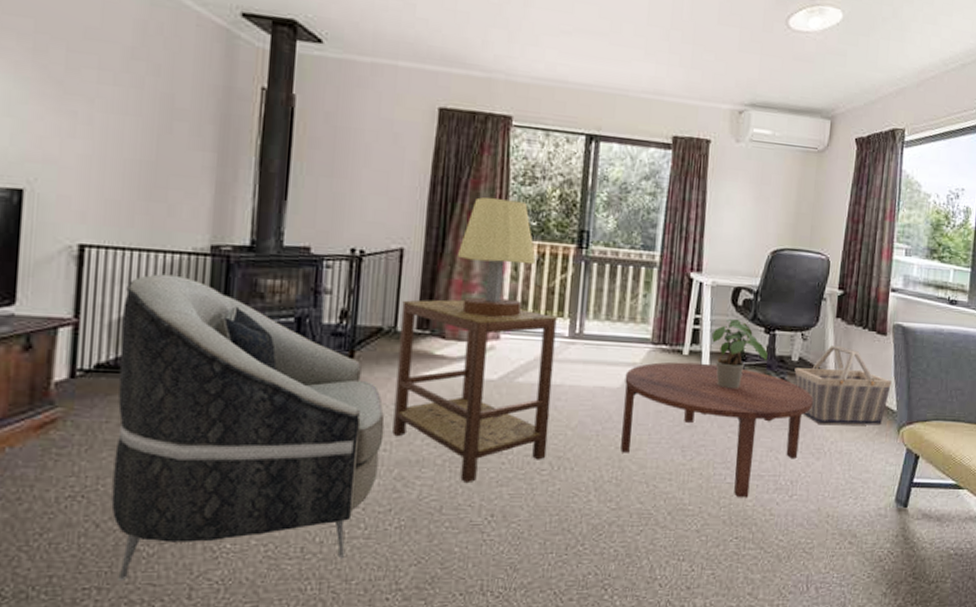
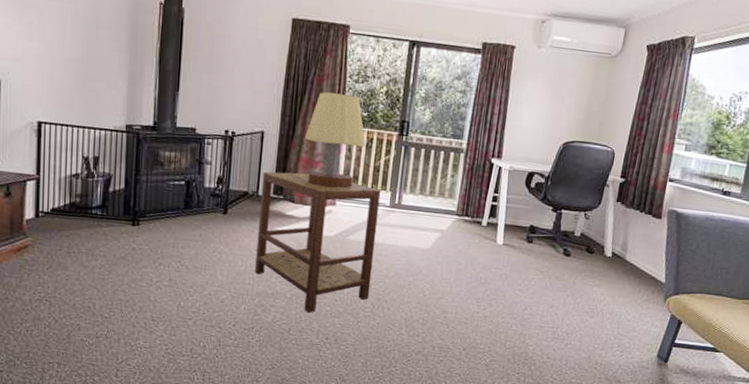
armchair: present [111,273,385,582] -> none [65,144,249,361]
coffee table: present [621,361,813,498] -> none [427,230,591,343]
potted plant: present [711,318,768,389] -> none [506,198,554,256]
basket: present [794,345,892,426] -> none [576,224,663,294]

